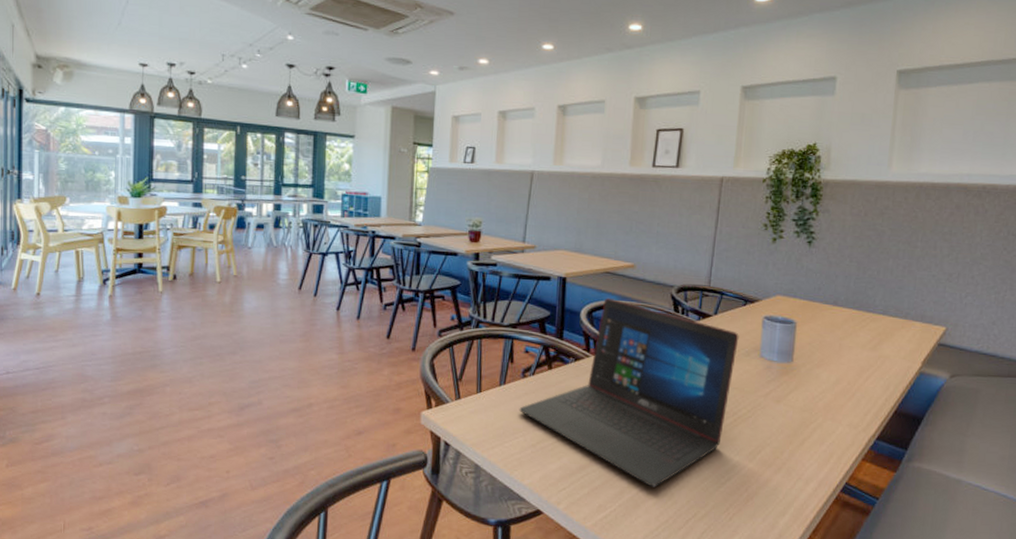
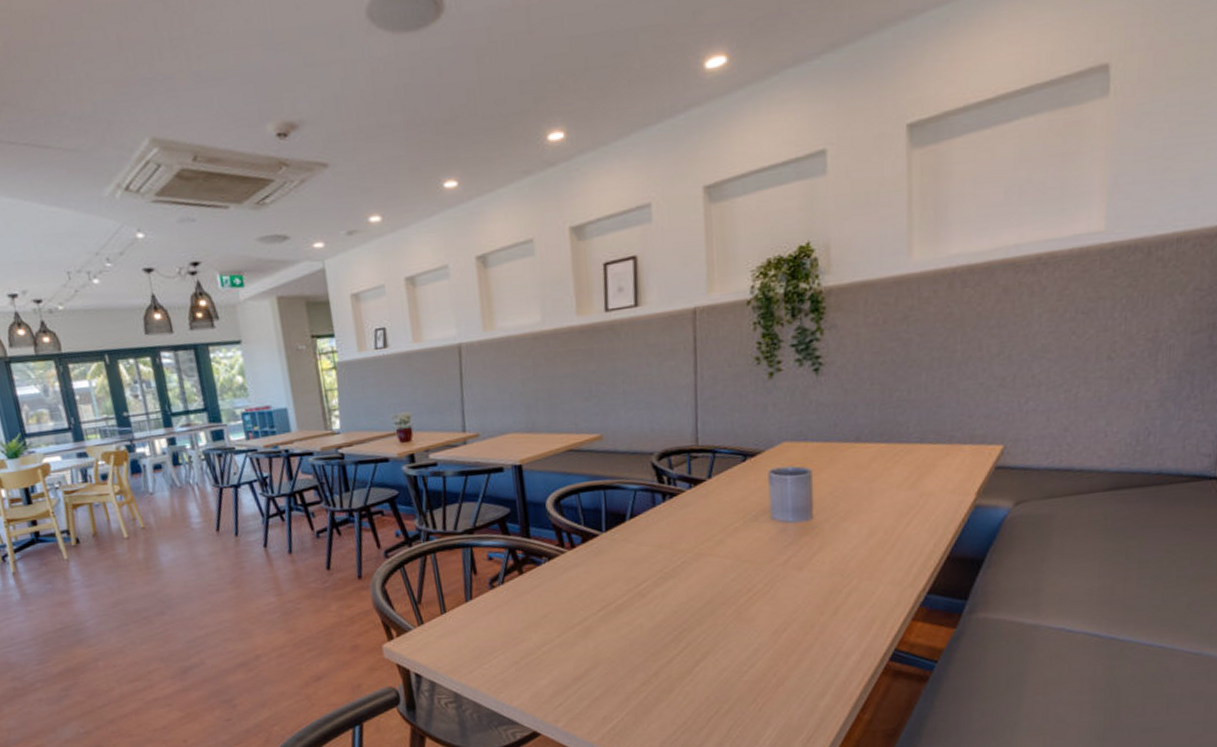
laptop: present [519,297,739,487] -> none [493,480,743,688]

